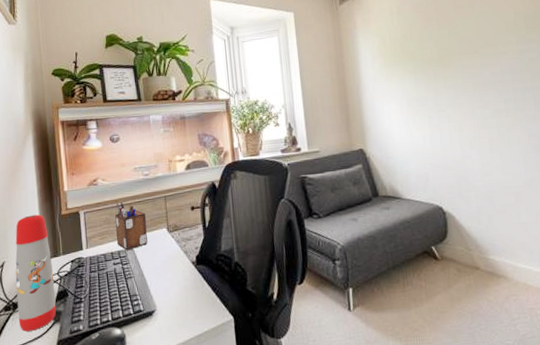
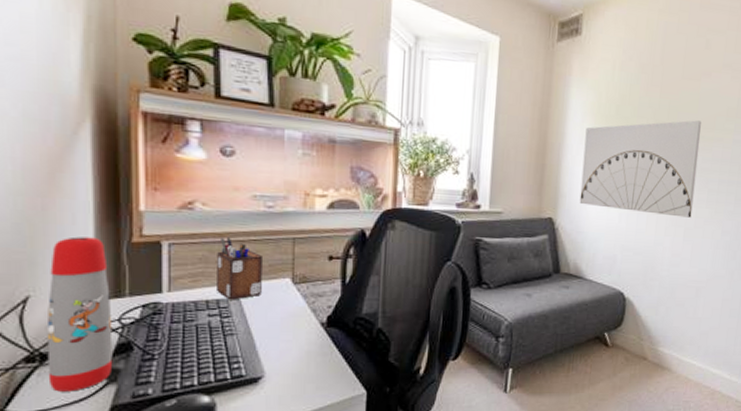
wall art: none [377,40,493,134] -> present [579,120,701,218]

